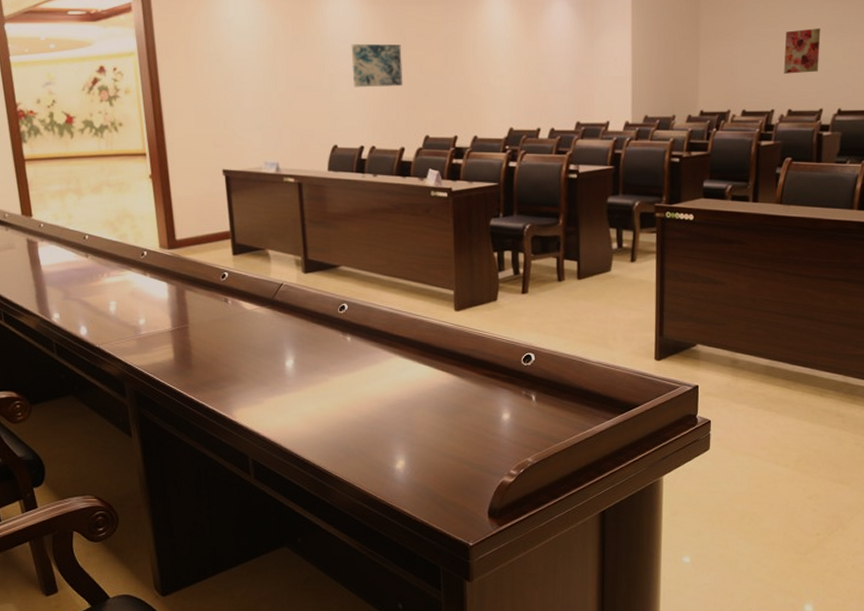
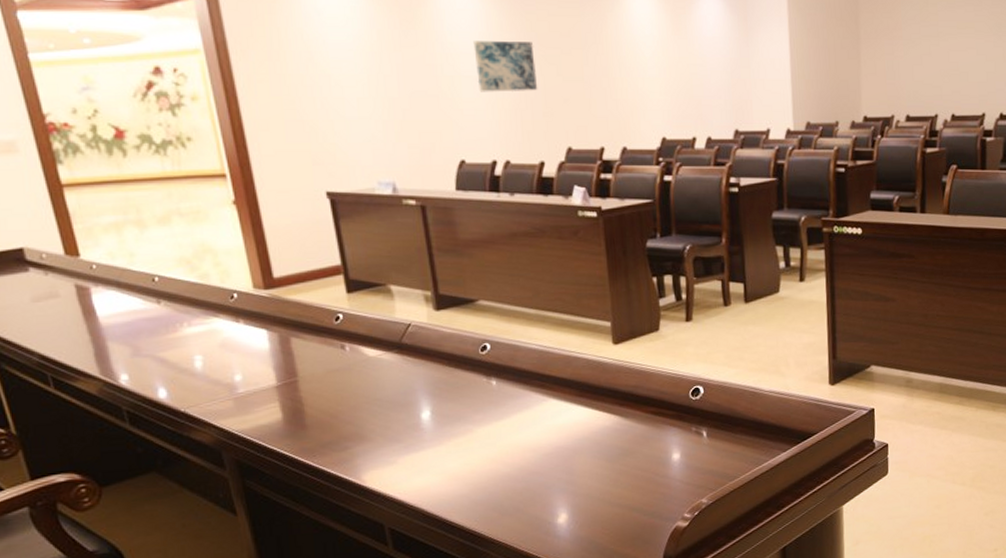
wall art: present [784,28,821,74] -> none [945,27,981,76]

